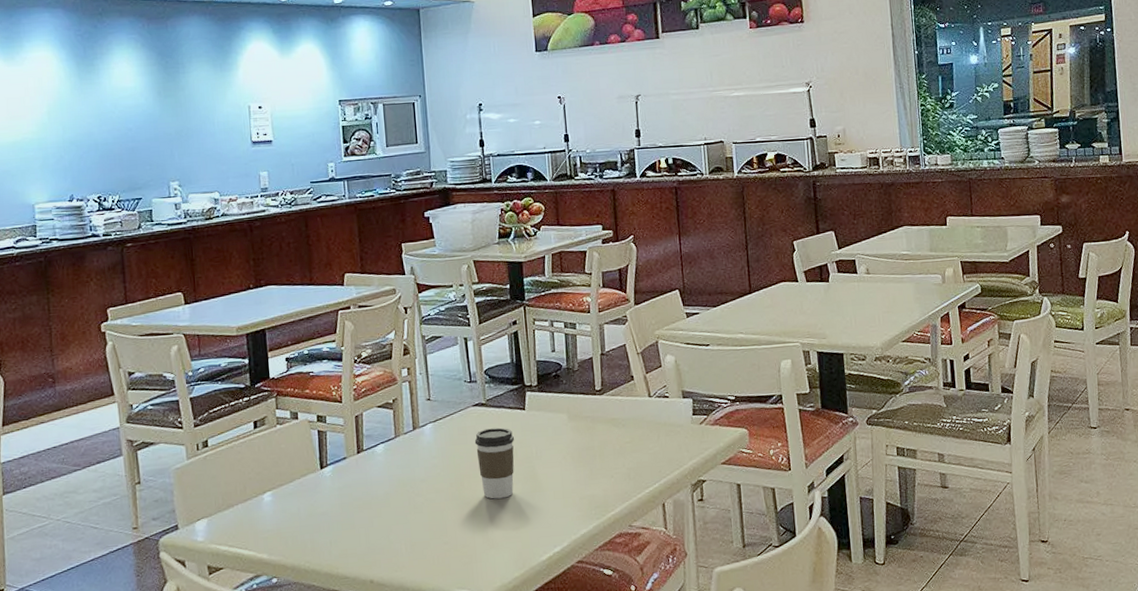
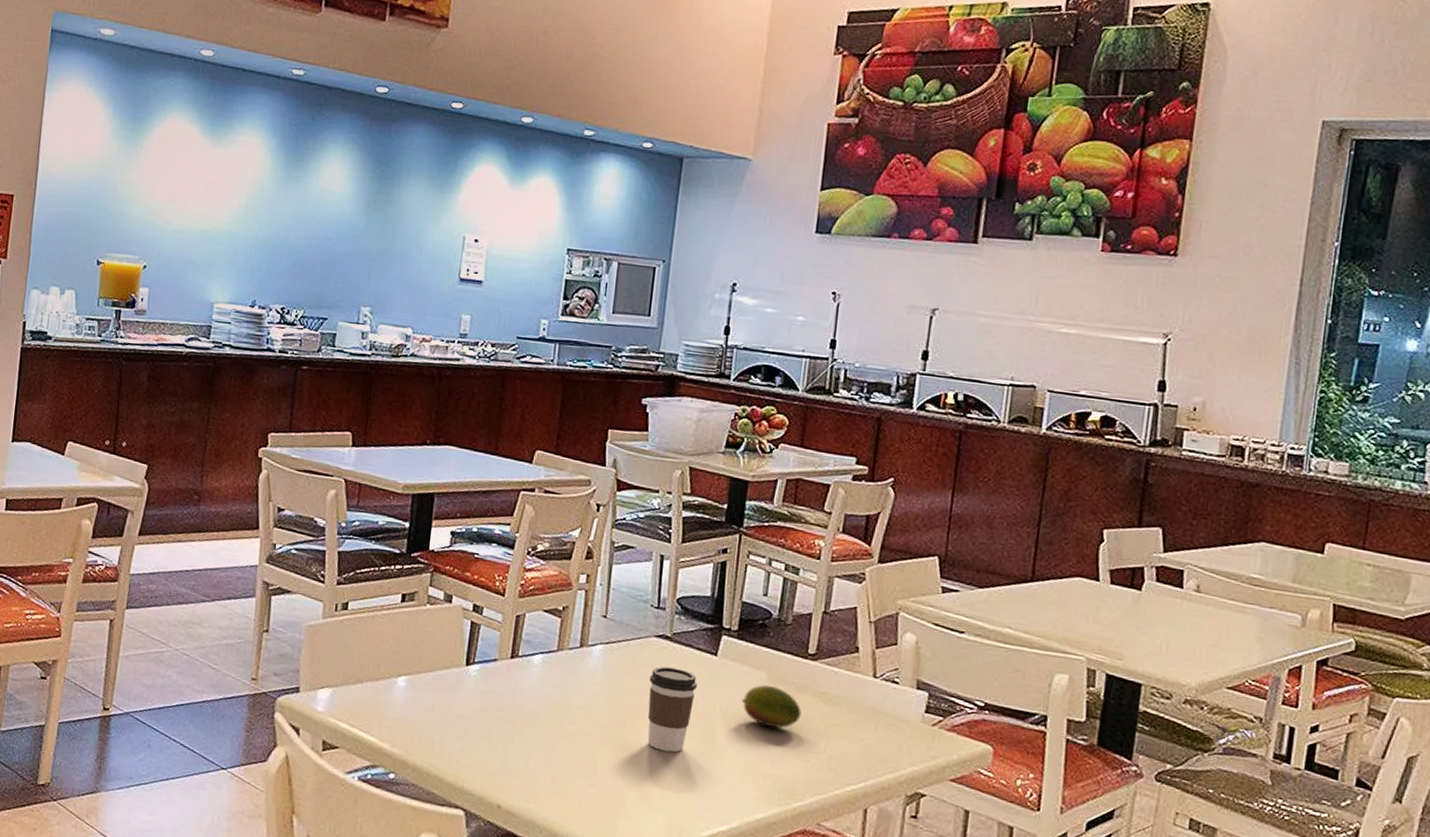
fruit: none [551,423,600,458] -> present [741,685,802,728]

